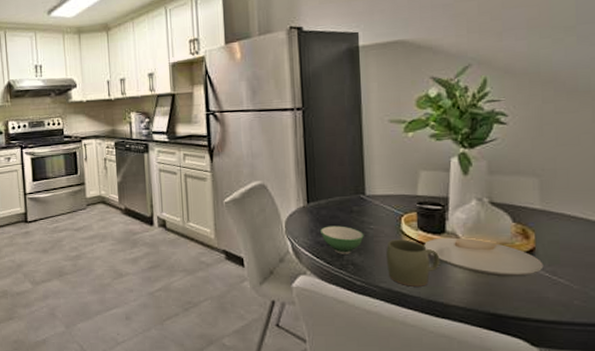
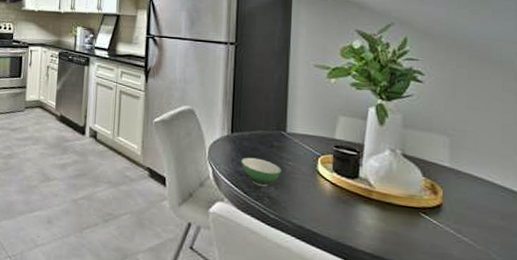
mug: present [385,239,440,287] -> none [300,178,352,228]
plate: present [424,237,544,277] -> none [337,182,449,230]

